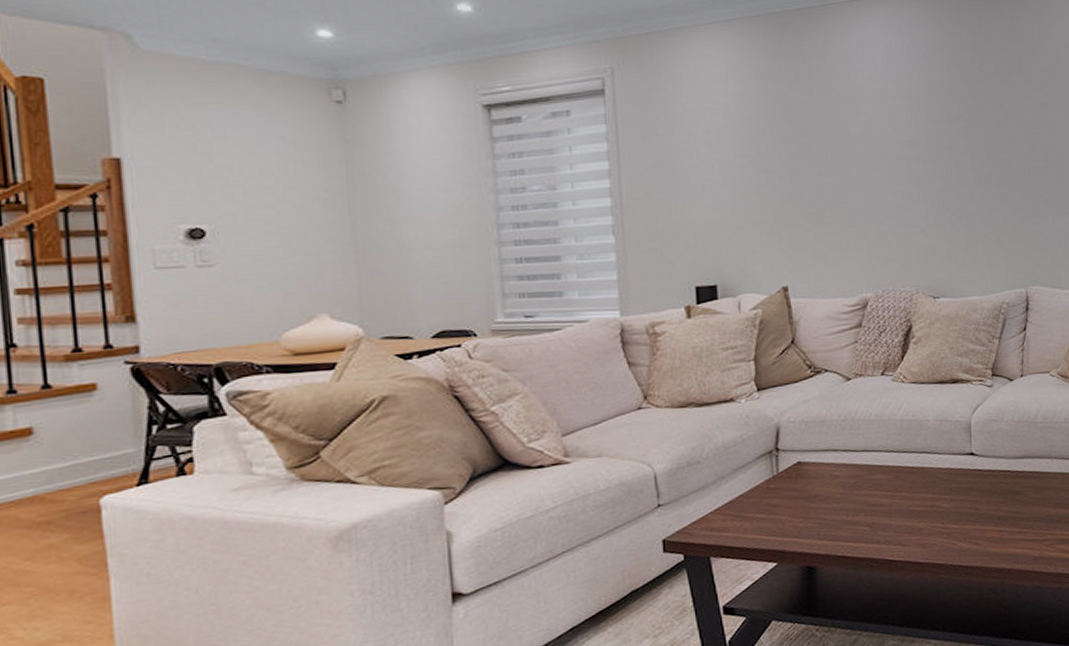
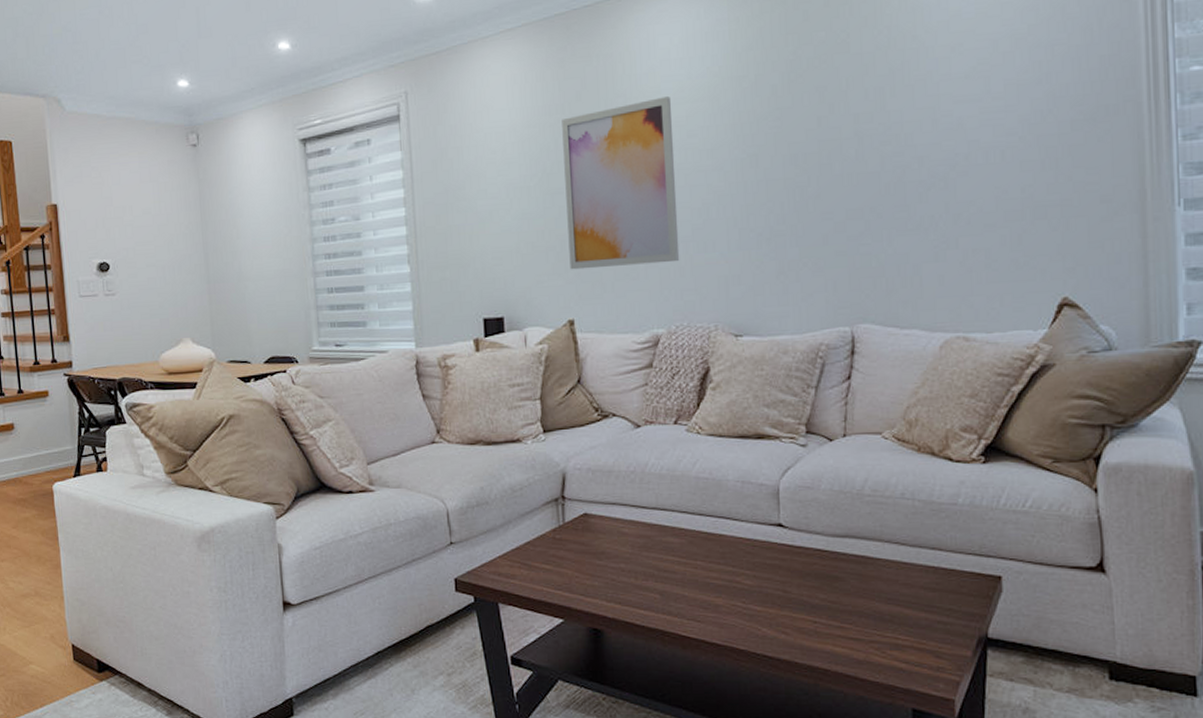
wall art: none [776,94,886,242] -> present [562,96,680,270]

